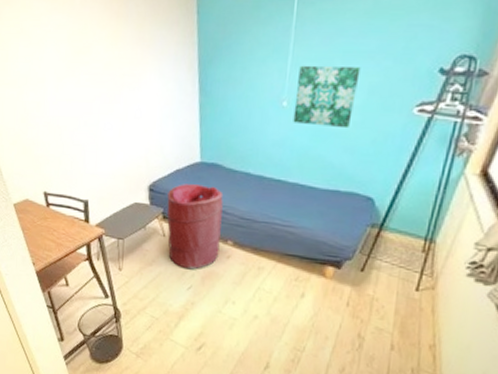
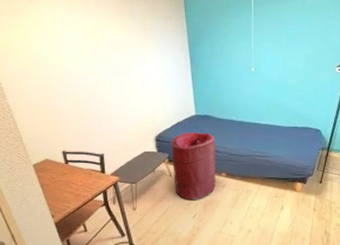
wall art: present [293,65,361,129] -> none [259,43,300,84]

